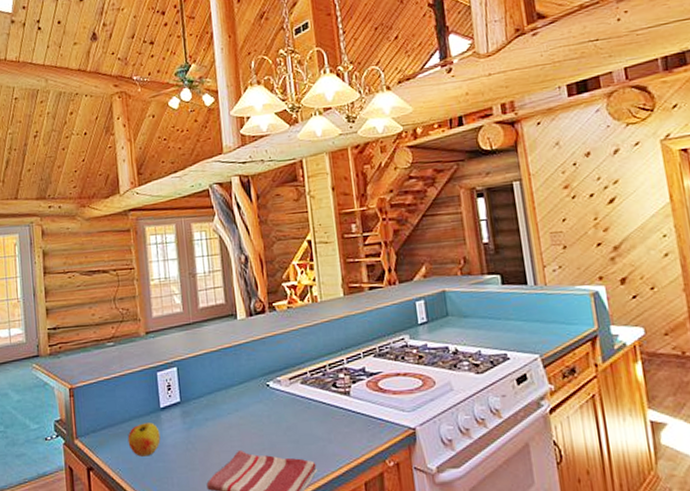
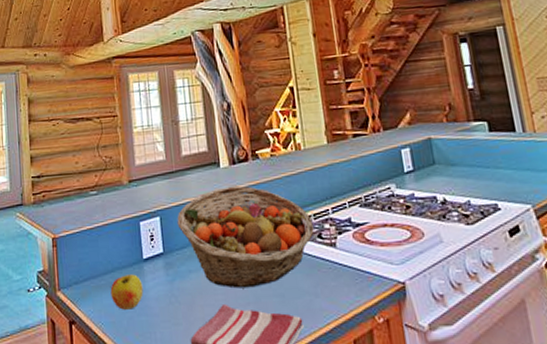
fruit basket: none [194,337,329,435] -> present [177,186,314,289]

